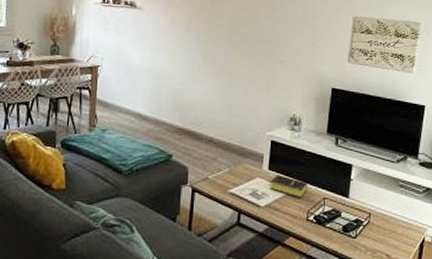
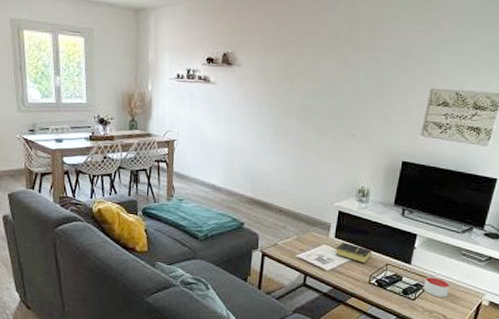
candle: none [364,210,391,234] -> present [424,276,450,297]

